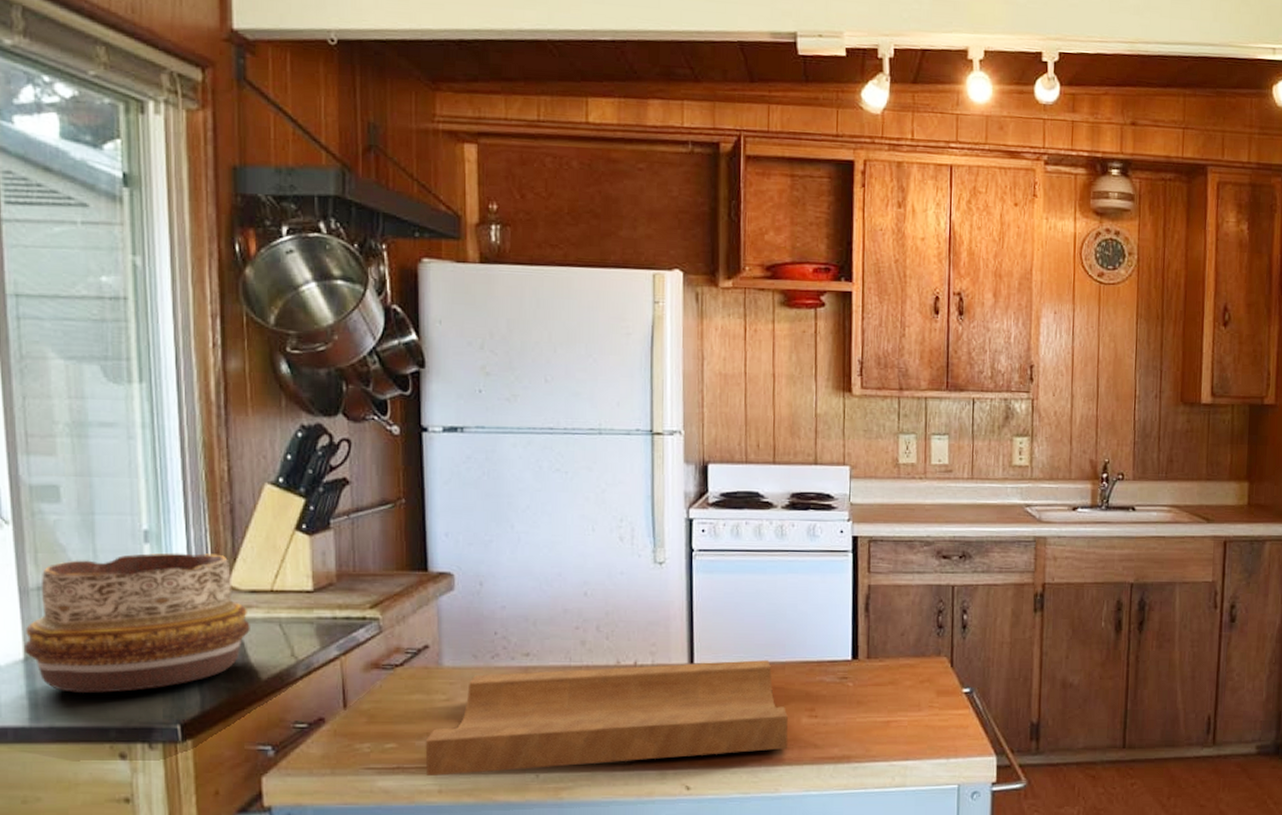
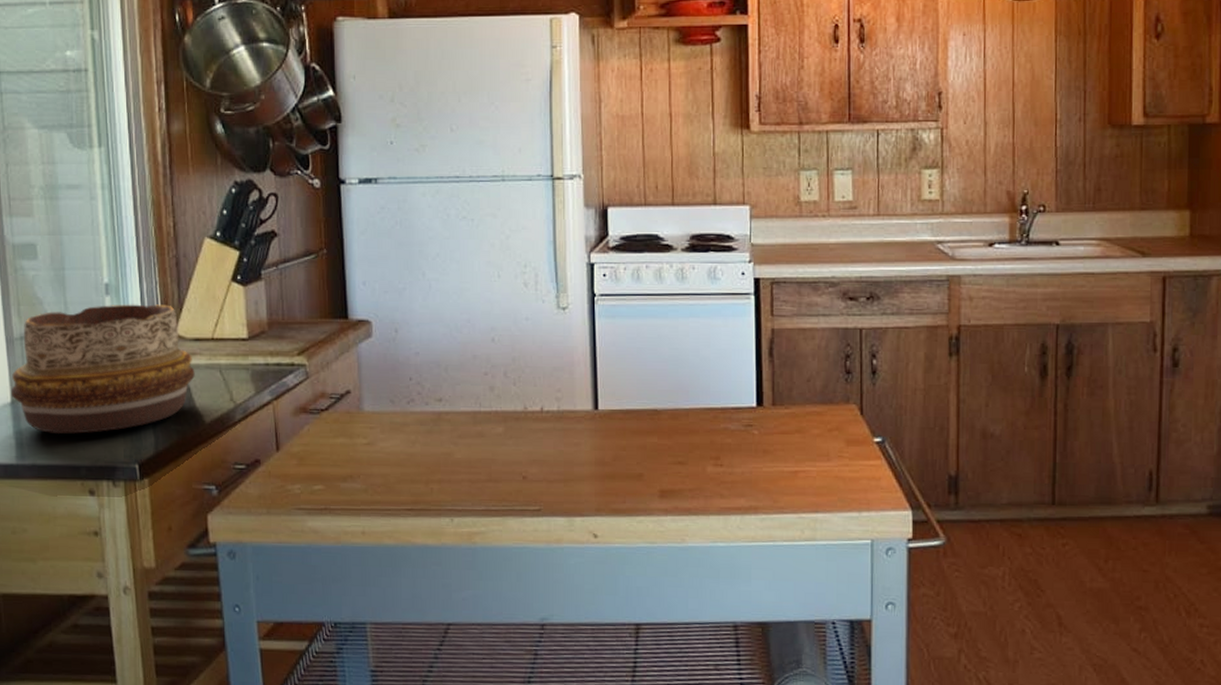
cutting board: present [425,660,788,777] -> none [349,406,694,518]

